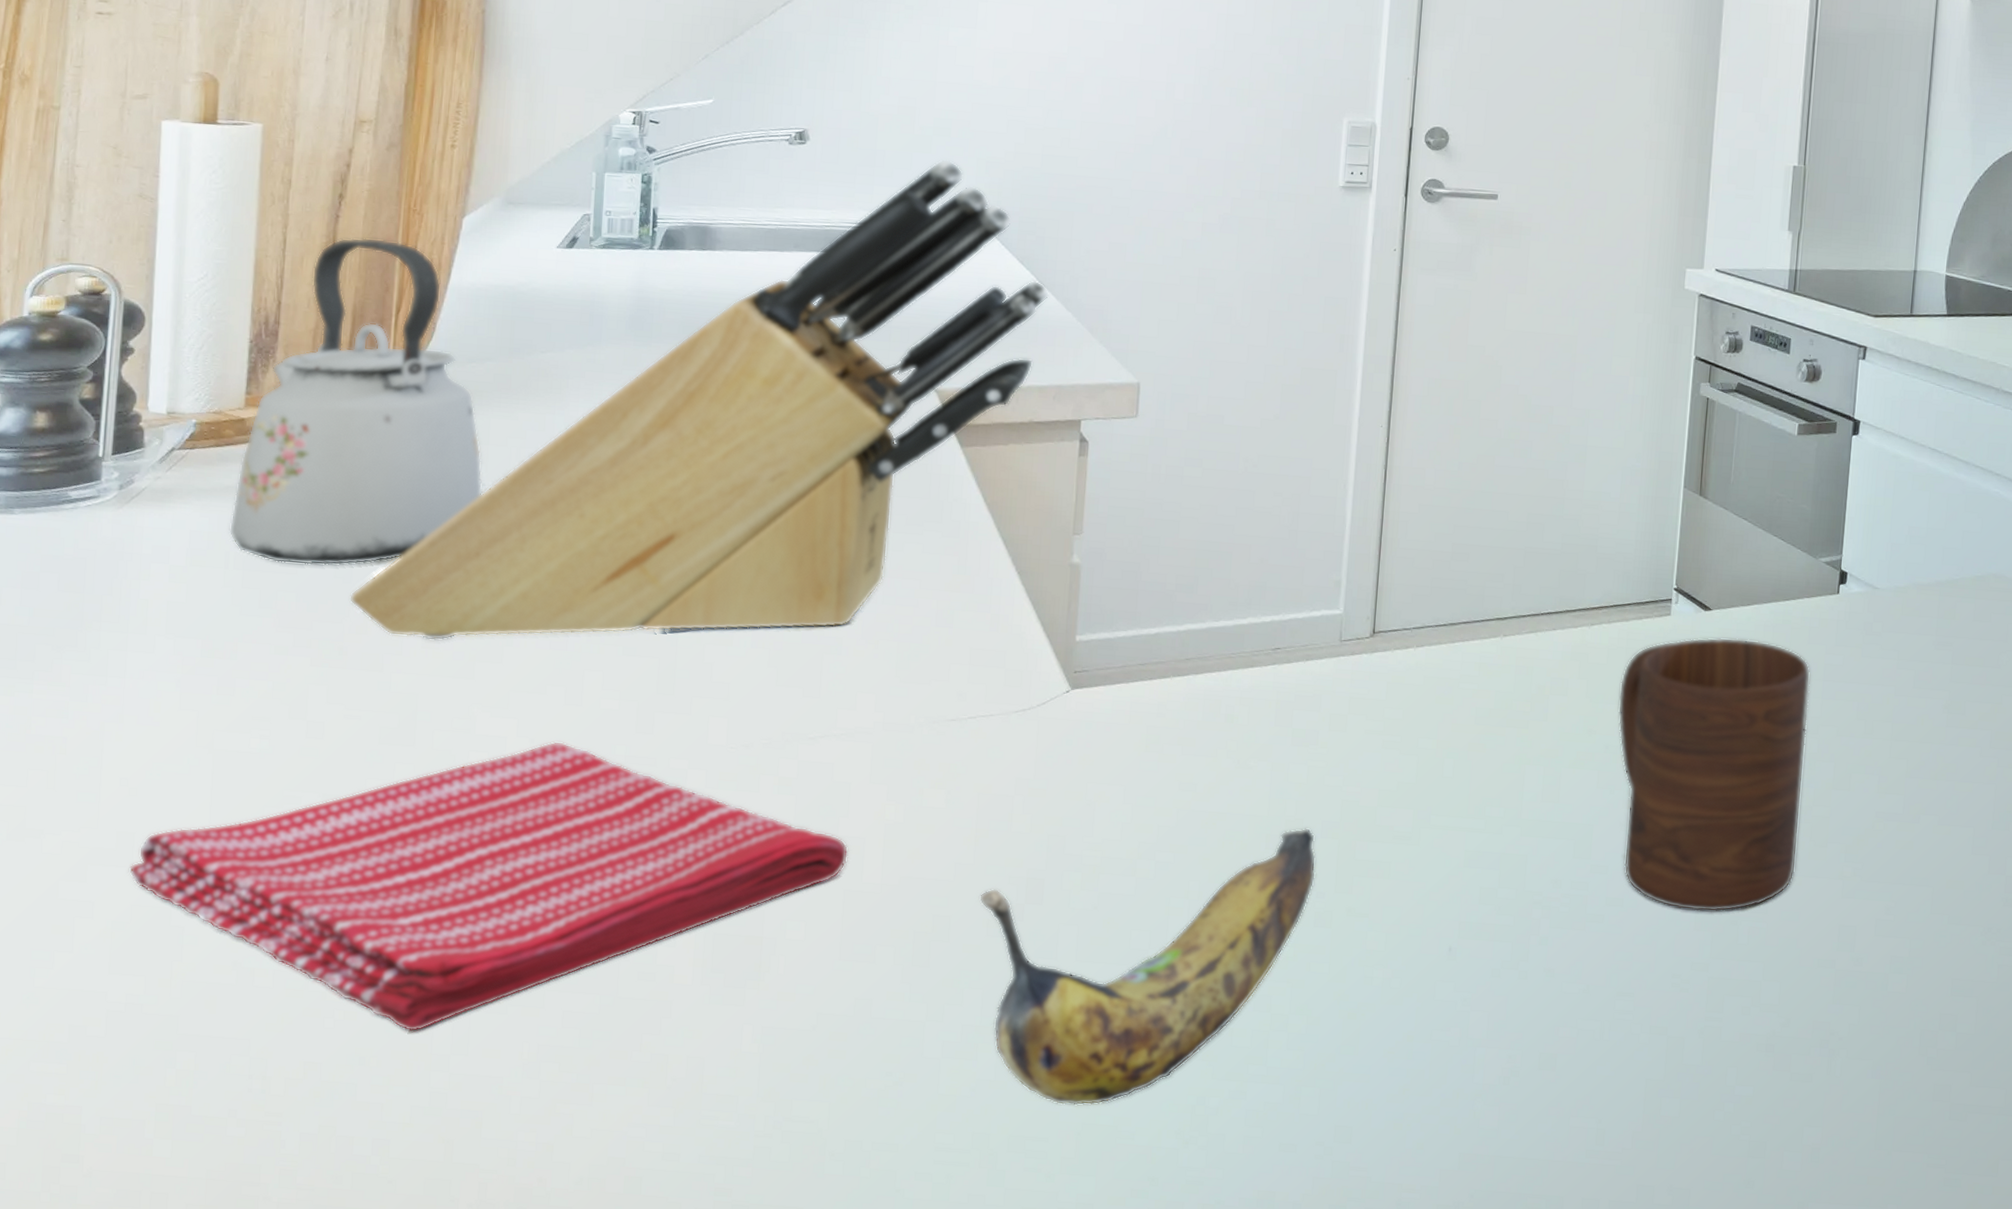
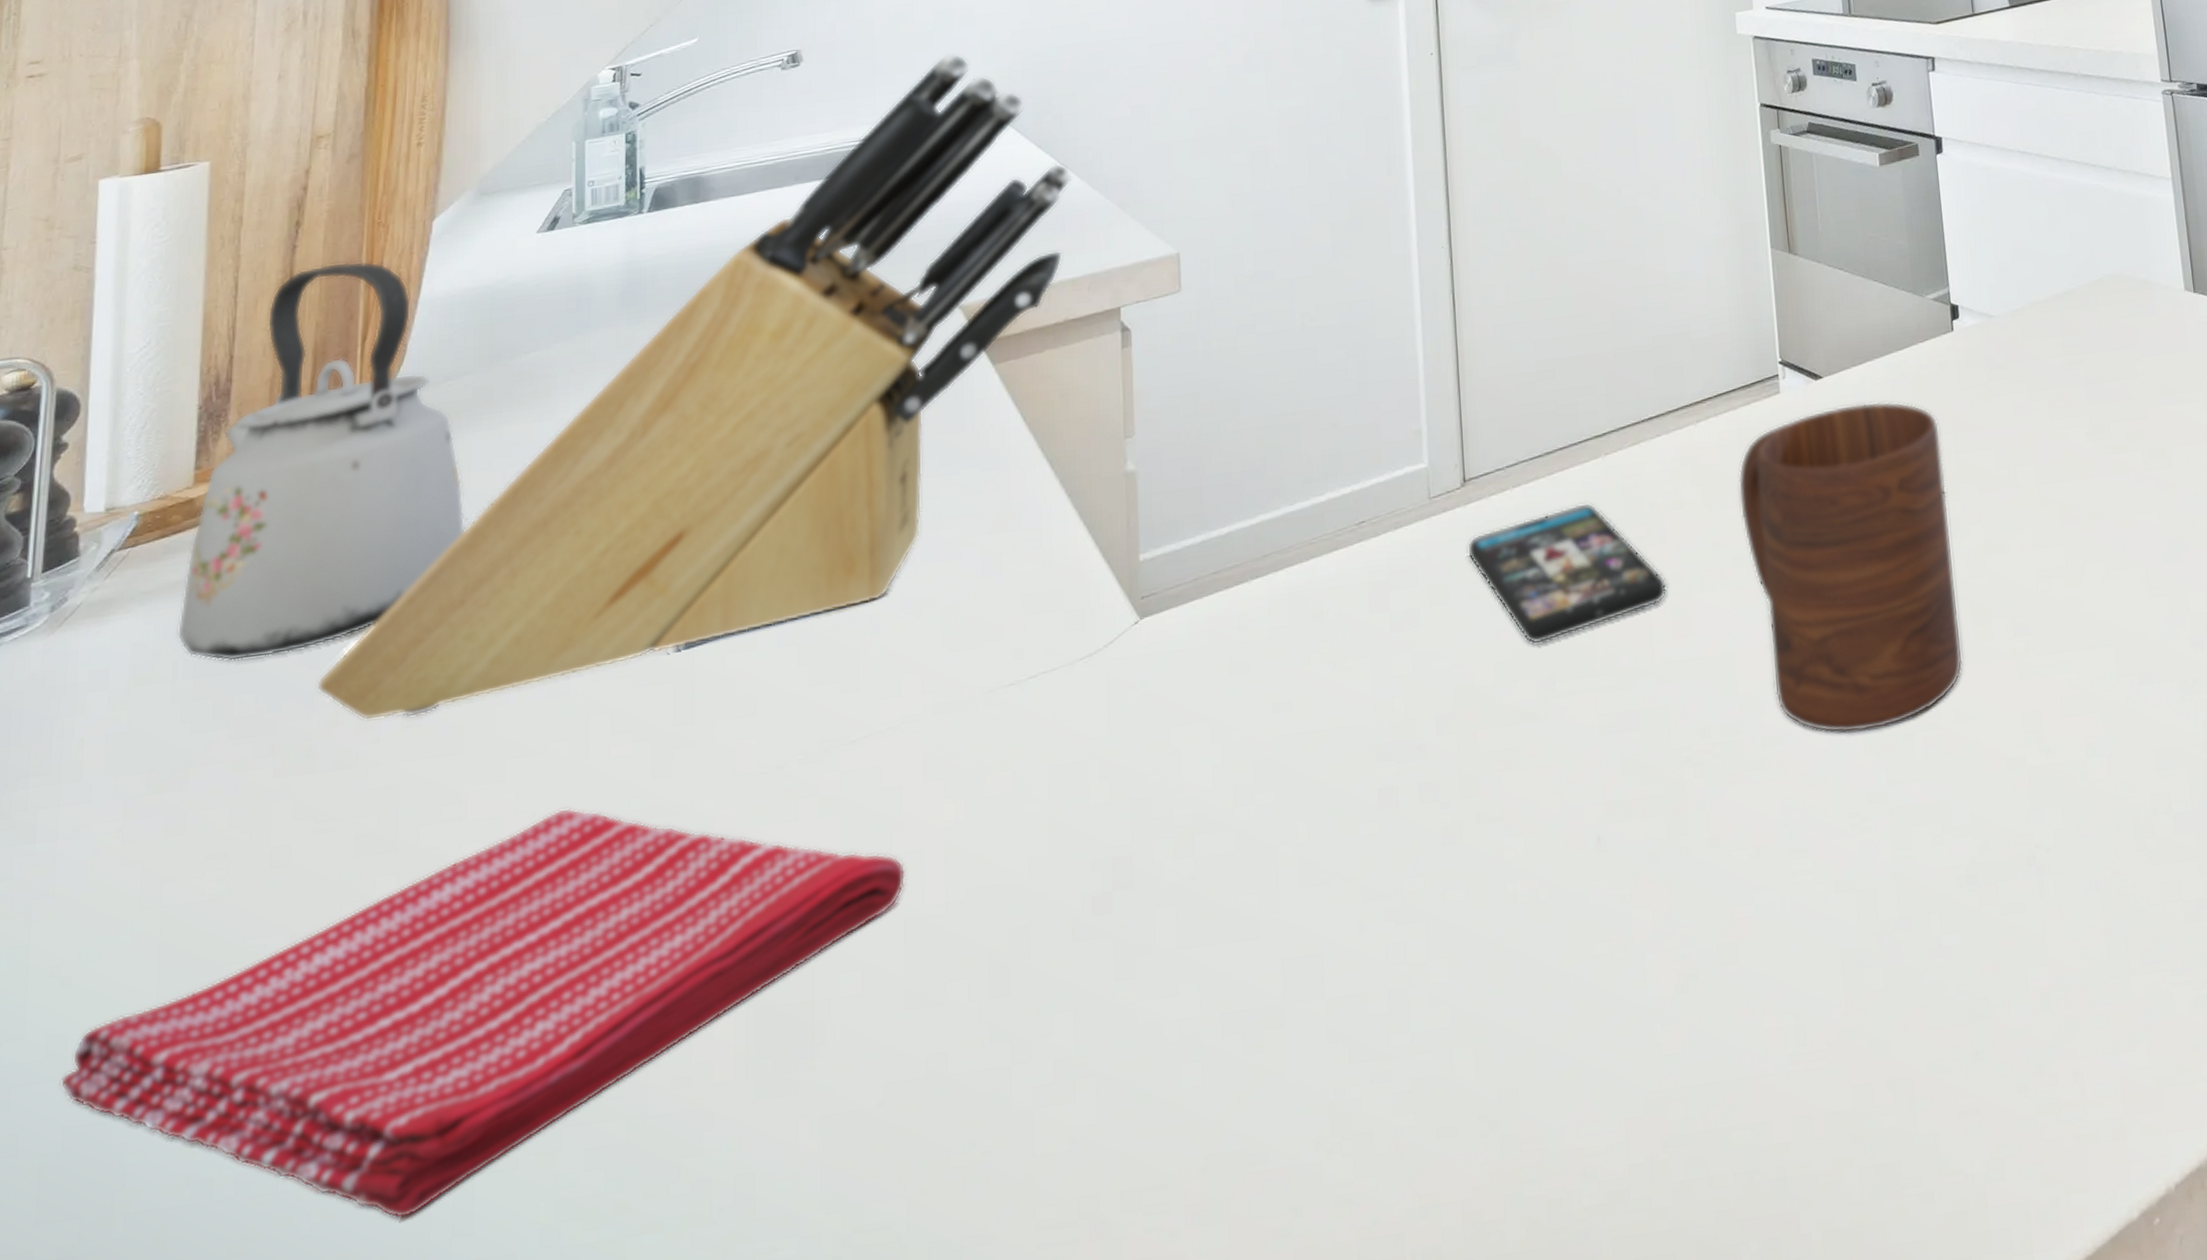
banana: present [979,828,1316,1106] -> none [1060,727,1438,1138]
smartphone: none [1367,672,1543,782] -> present [1466,502,1668,645]

